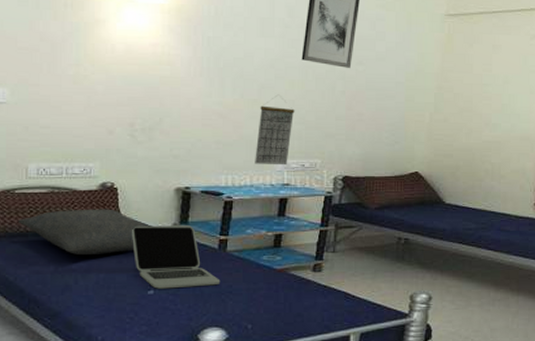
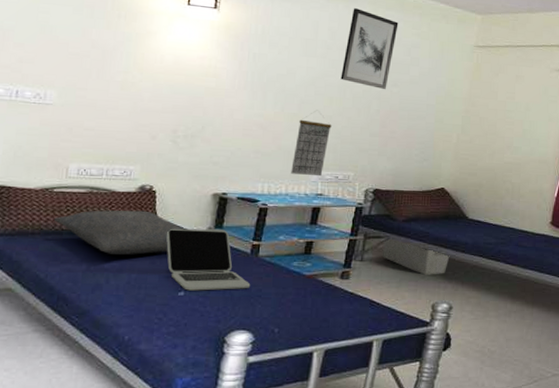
storage bin: none [356,228,427,265] -> present [383,238,450,275]

